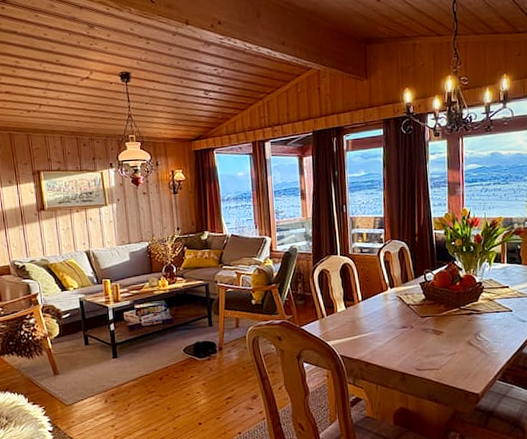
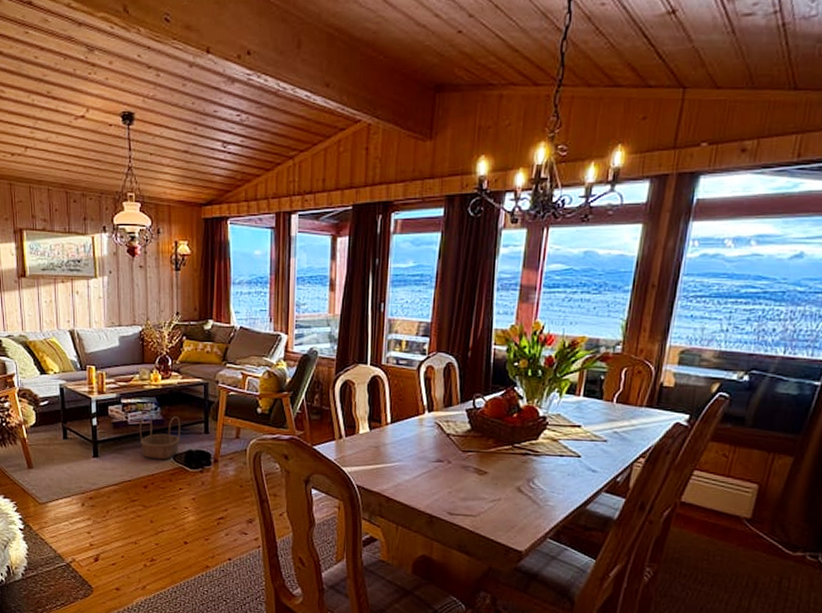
basket: none [151,314,189,354] -> present [139,412,181,460]

